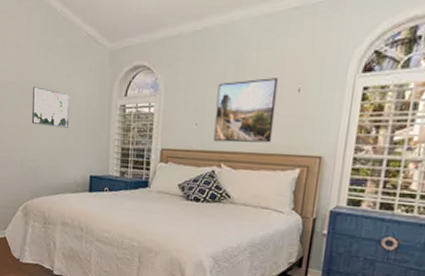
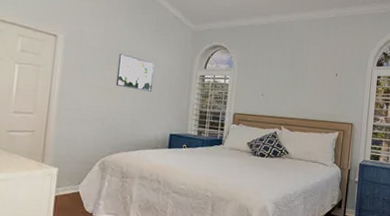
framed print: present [213,78,279,143] -> none [275,64,323,112]

